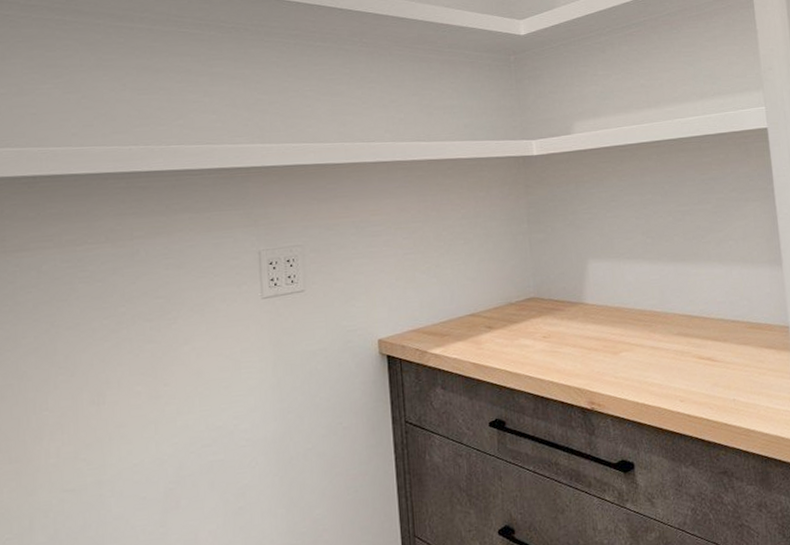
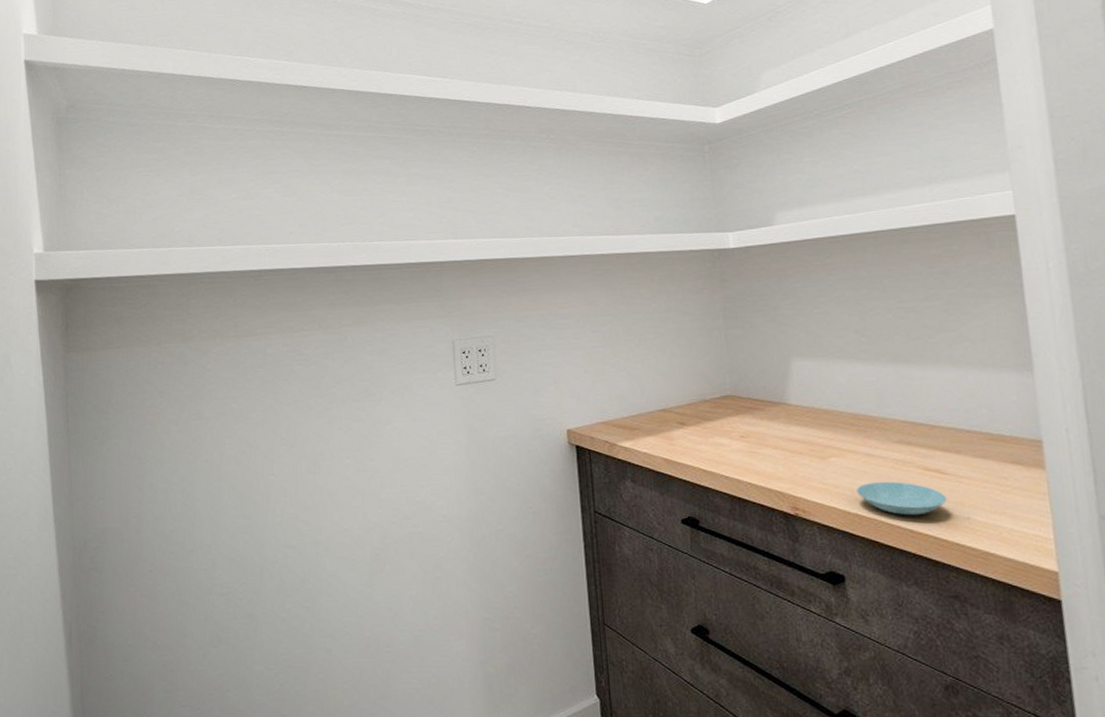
saucer: none [643,371,717,402] -> present [856,481,948,516]

